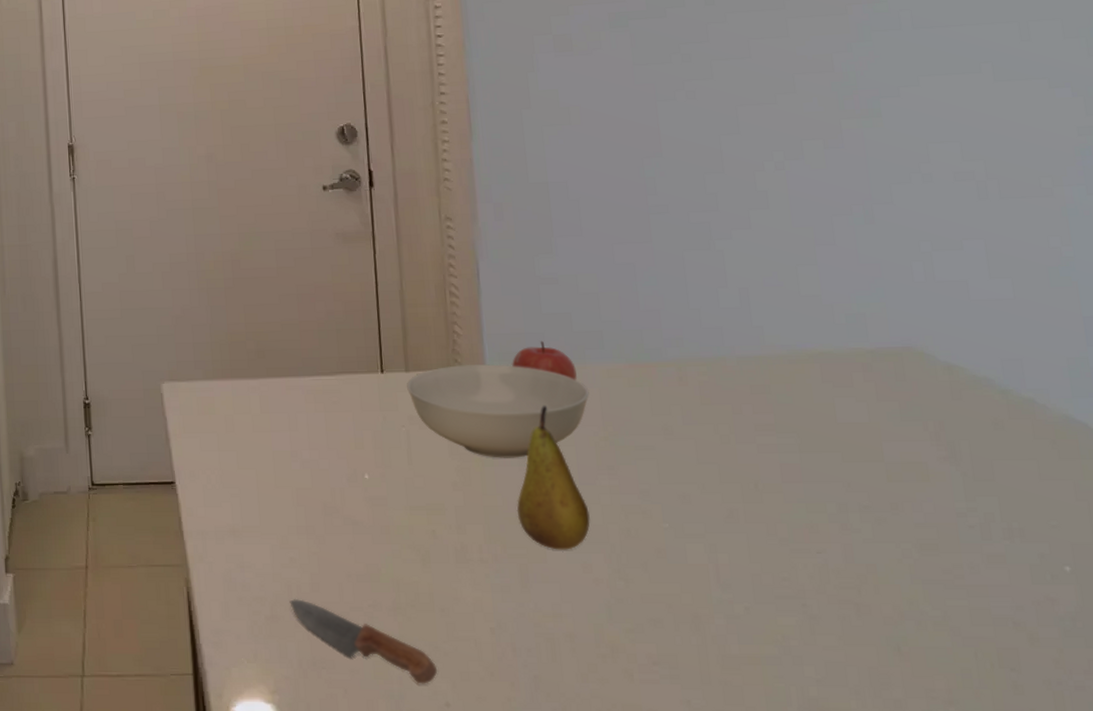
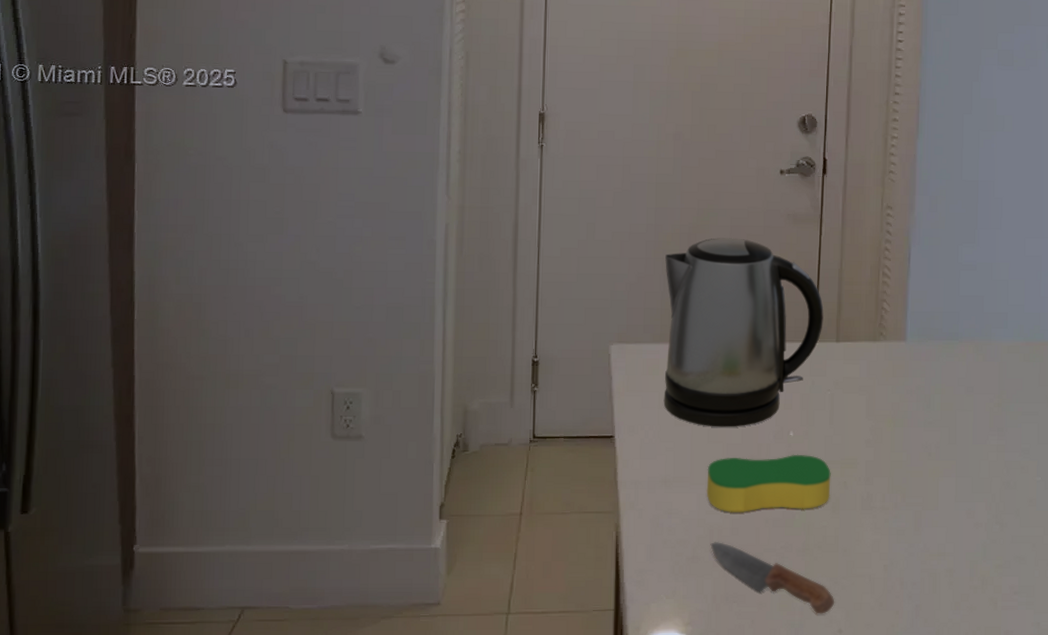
kettle: none [210,262,389,471] -> present [663,238,824,427]
sponge: none [277,499,419,567] -> present [706,454,831,514]
bowl: present [407,364,590,458] -> none [836,337,991,420]
apple: present [511,340,577,380] -> none [928,319,982,354]
fruit: present [516,406,590,550] -> none [918,376,978,499]

